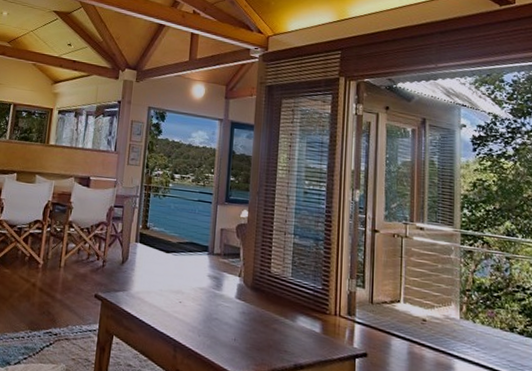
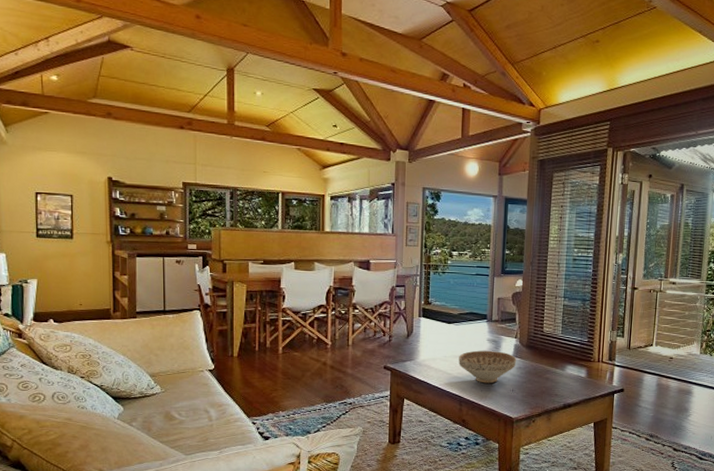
decorative bowl: none [175,286,240,329] -> present [459,350,516,384]

